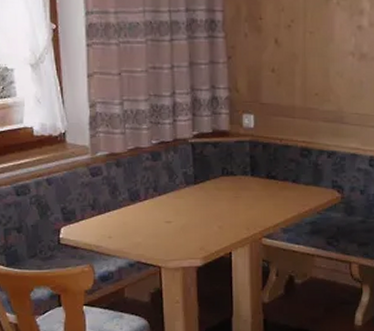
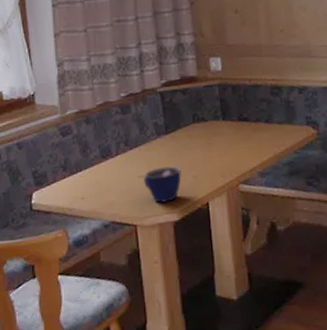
cup: none [170,215,207,248] -> present [144,166,181,203]

